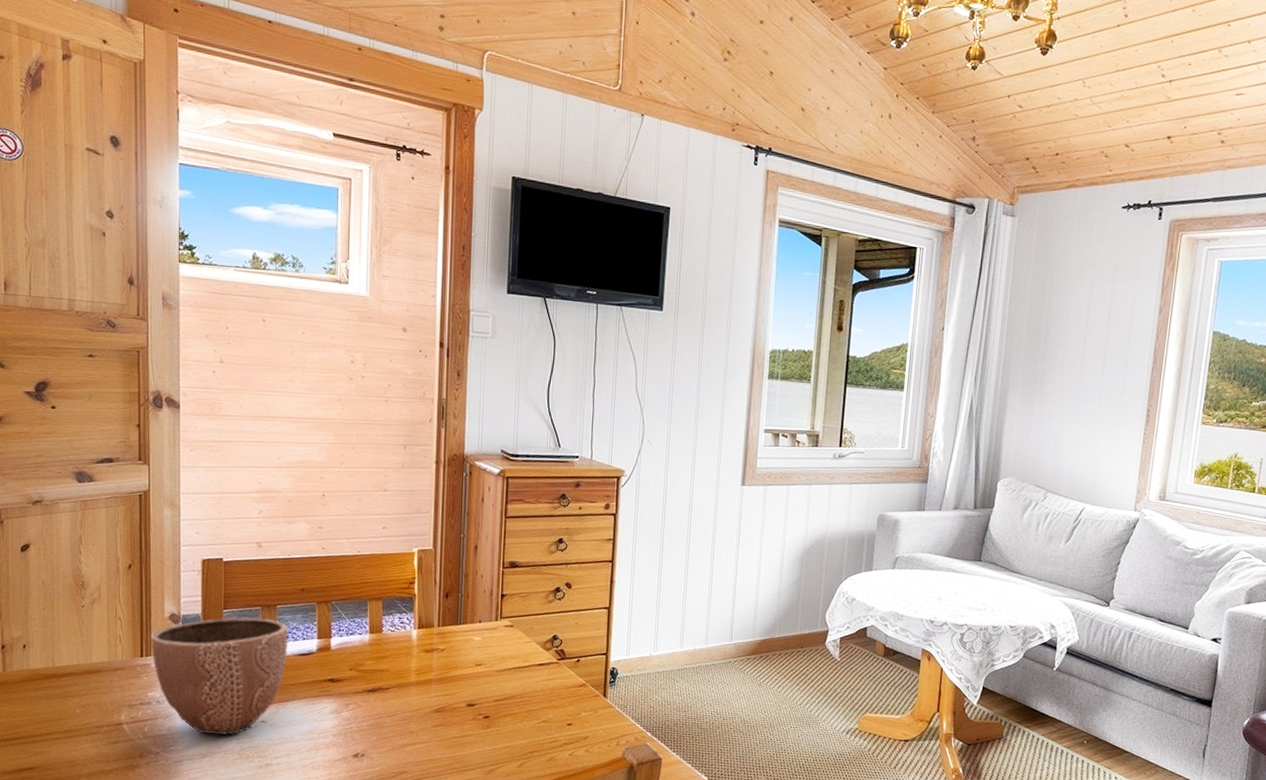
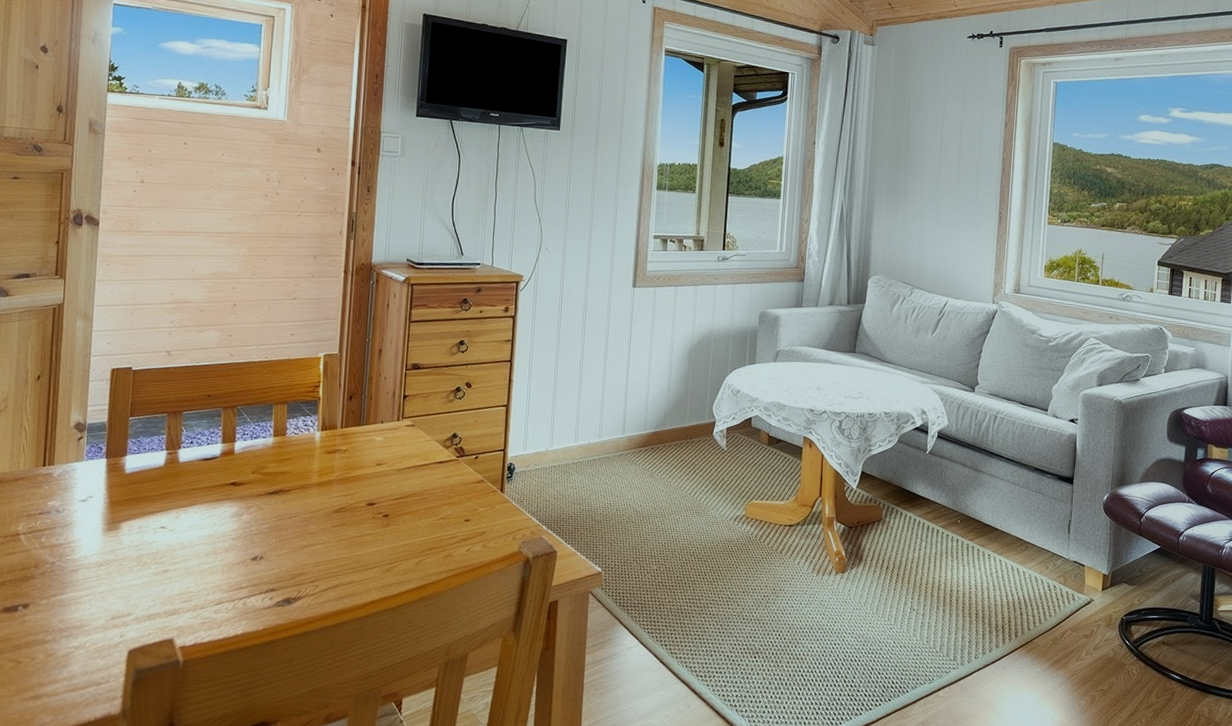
decorative bowl: present [150,617,288,735] -> none [54,424,193,543]

